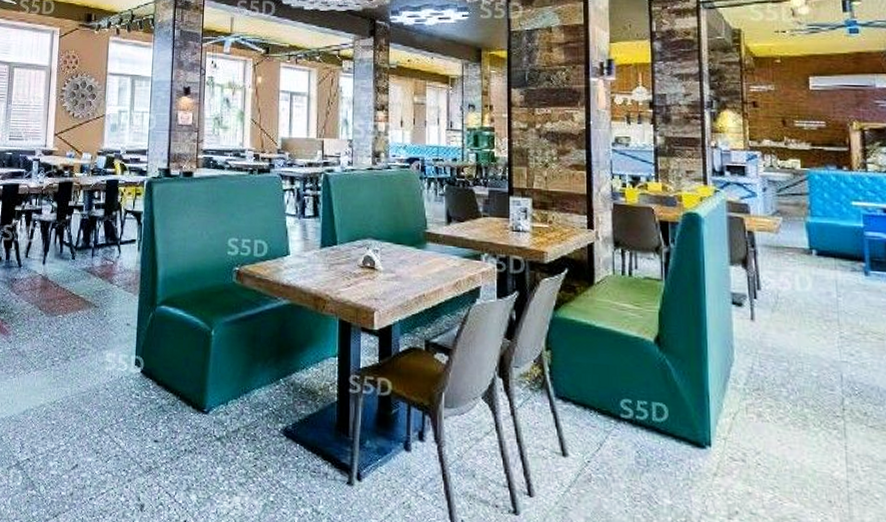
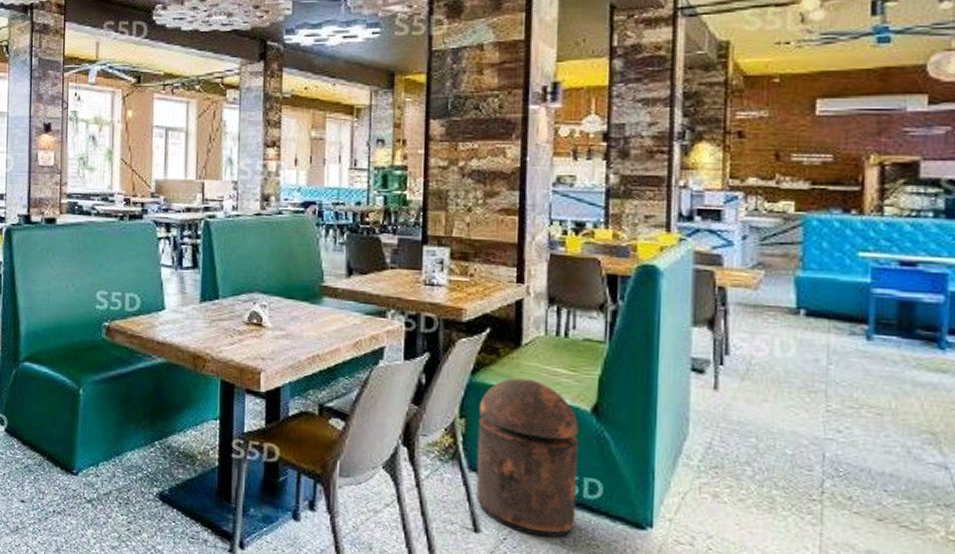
trash can: none [561,313,647,459] -> present [475,377,579,538]

